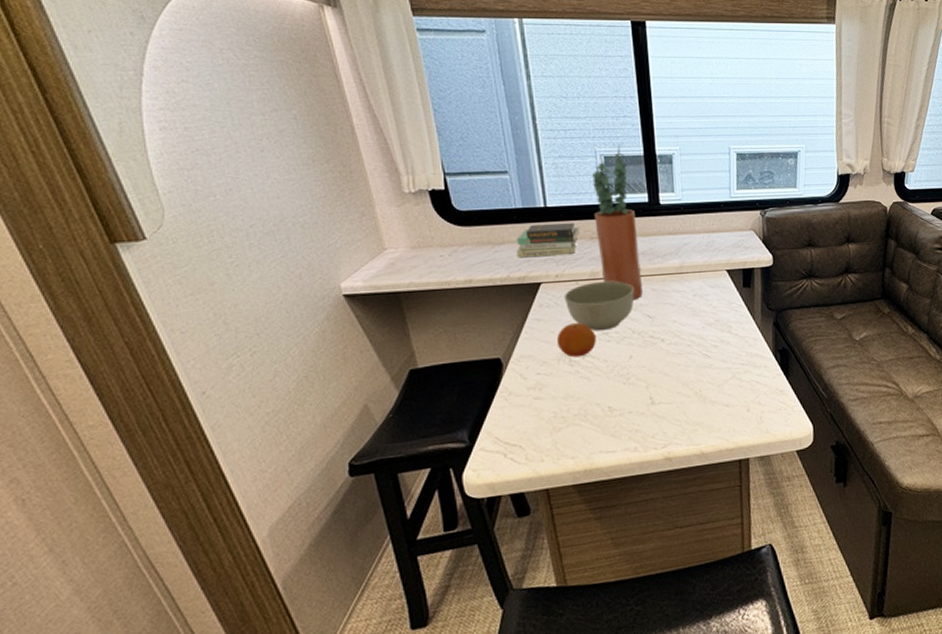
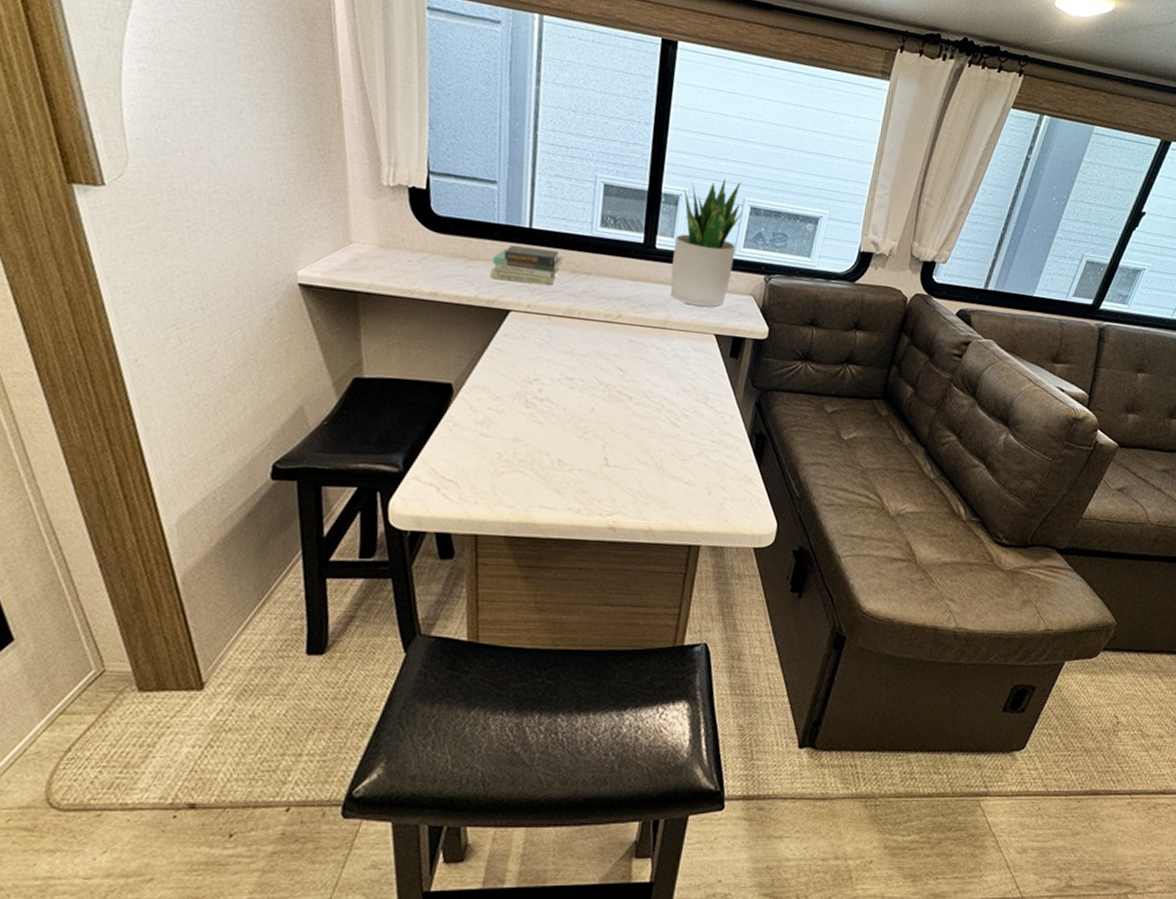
fruit: present [556,323,596,358] -> none [515,361,559,400]
bowl: present [563,280,634,331] -> none [532,320,610,376]
vase: present [592,144,643,301] -> none [578,173,628,349]
planter: none [675,132,731,249] -> present [670,178,743,308]

